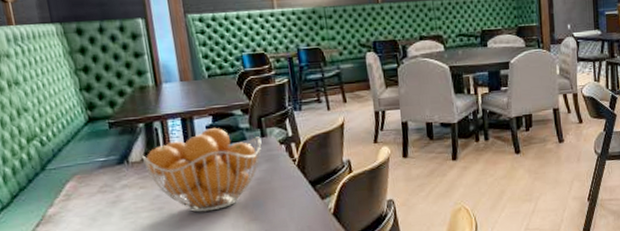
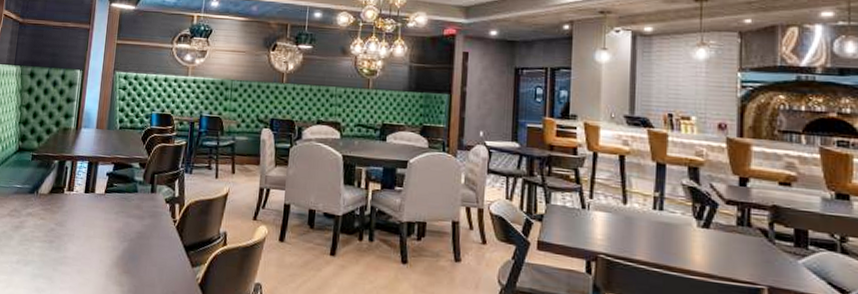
fruit basket: present [141,127,262,213] -> none [49,175,150,255]

